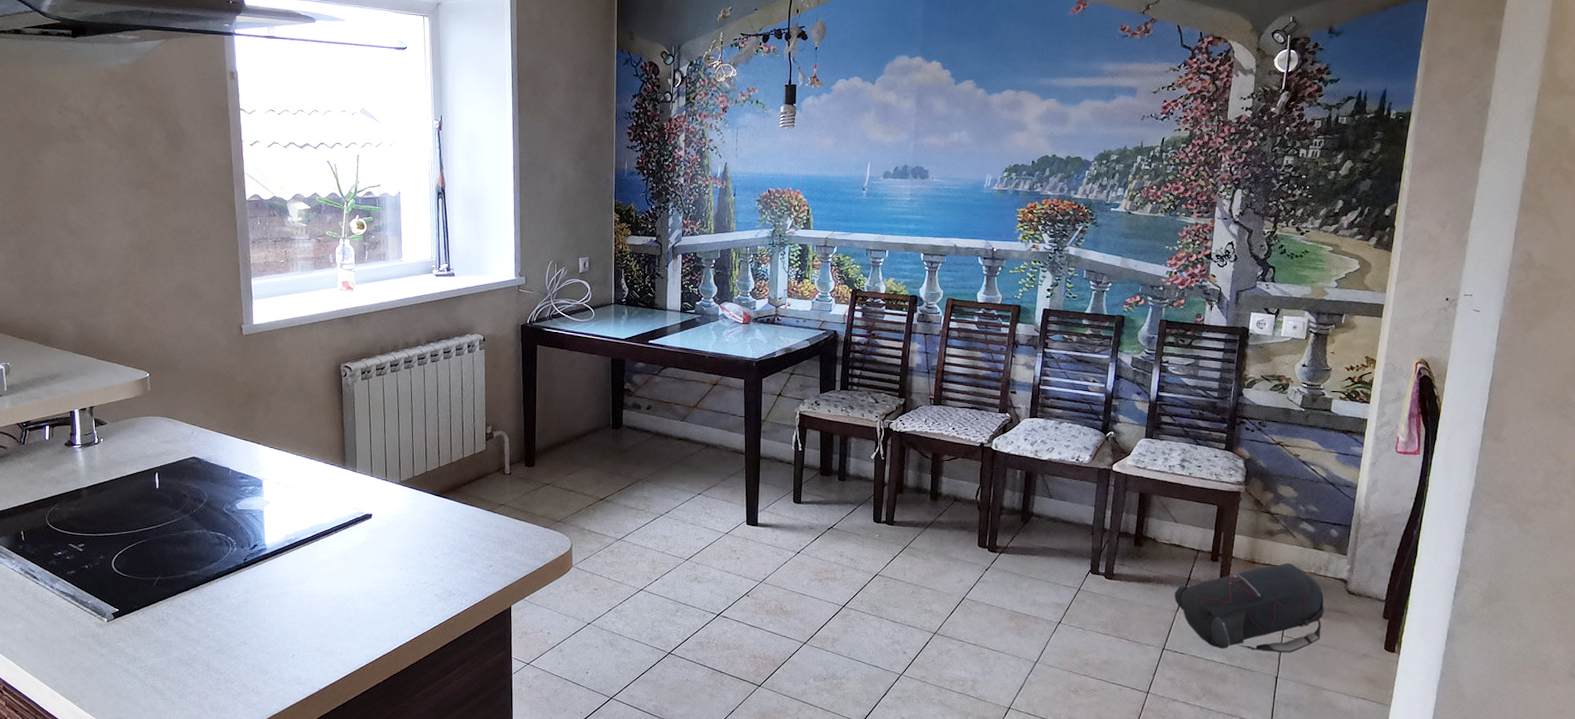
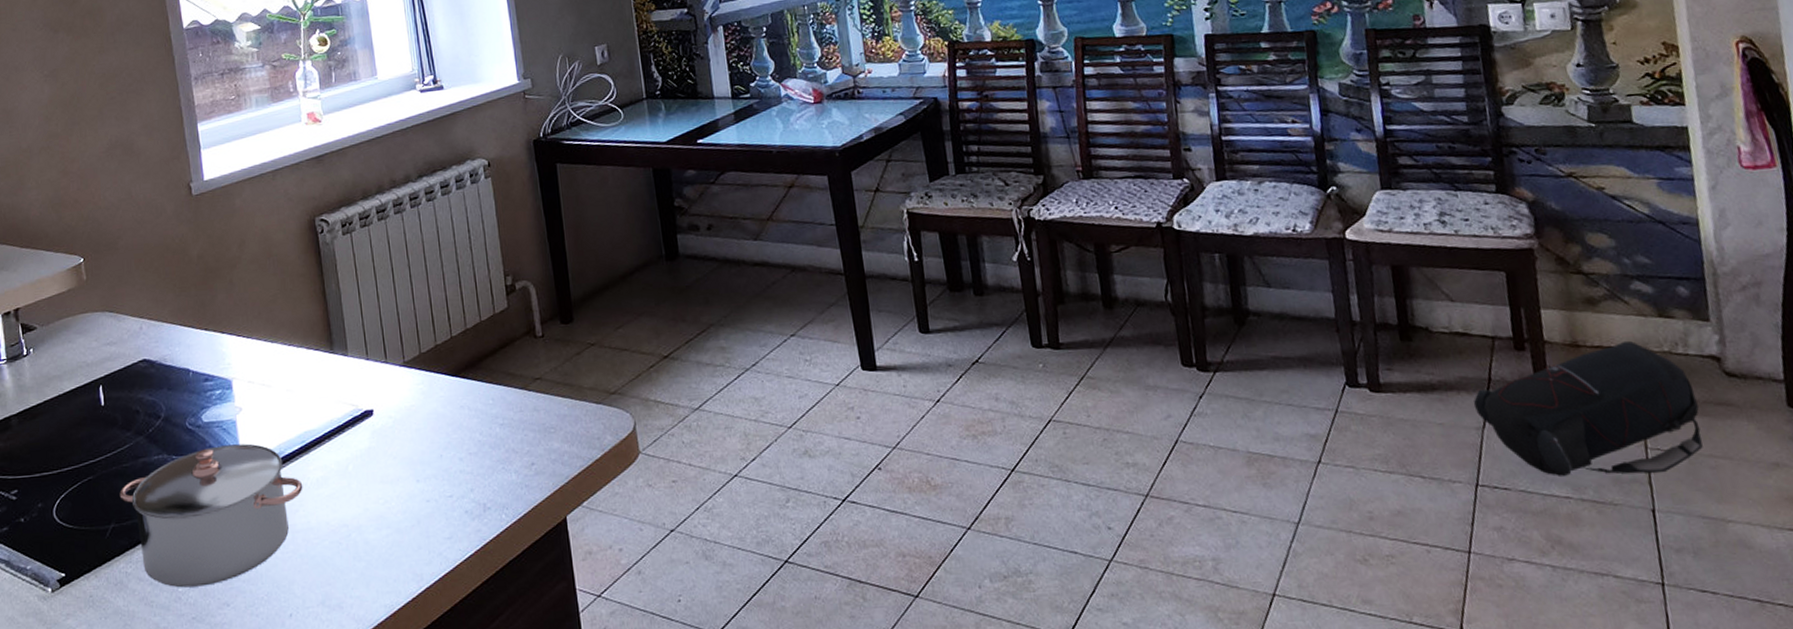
cooking pot: none [166,528,312,629] -> present [119,443,303,588]

